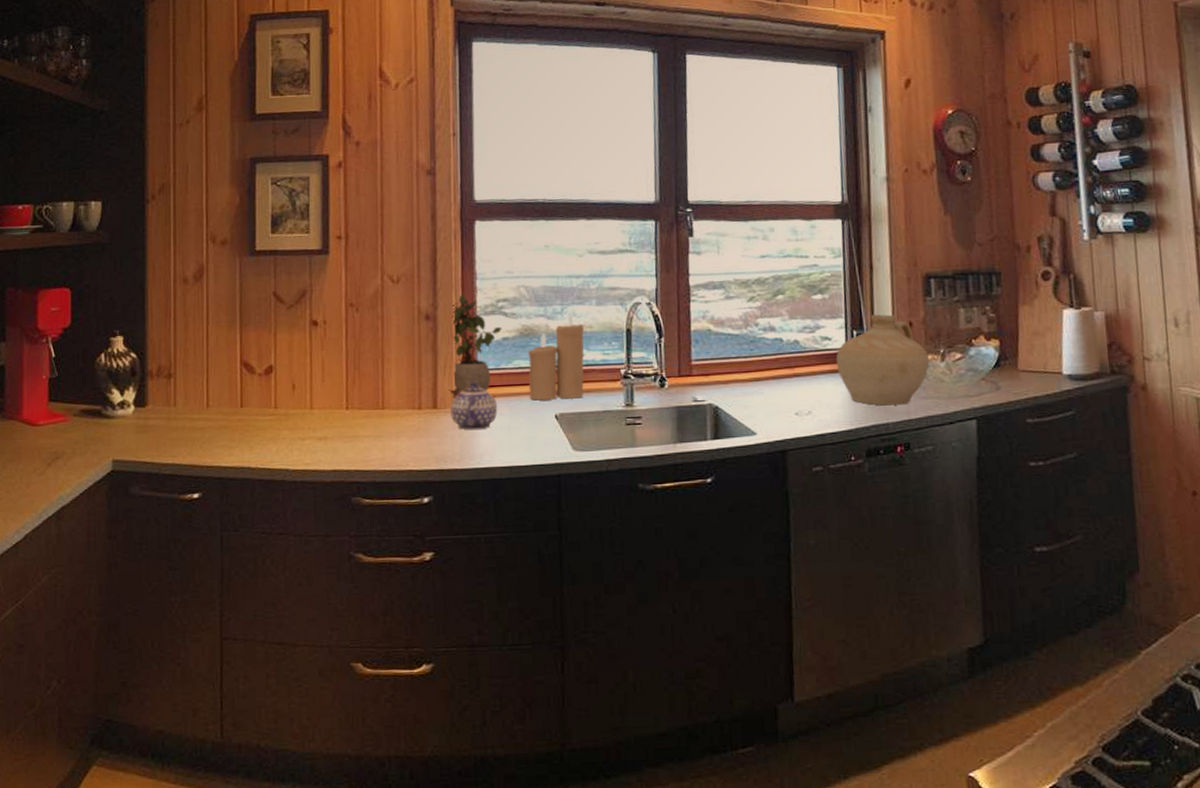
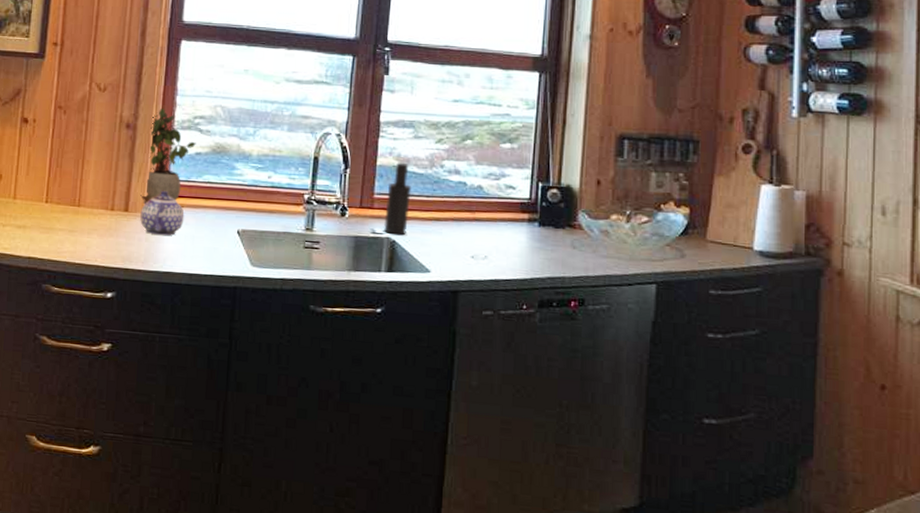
candle: present [528,314,584,401] -> none [215,137,273,218]
soap dispenser: none [704,325,730,400] -> present [384,162,412,235]
ceramic jug: present [836,314,930,406] -> none [518,168,615,261]

